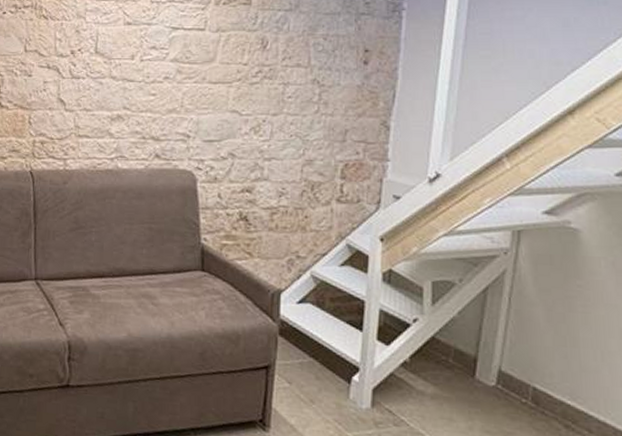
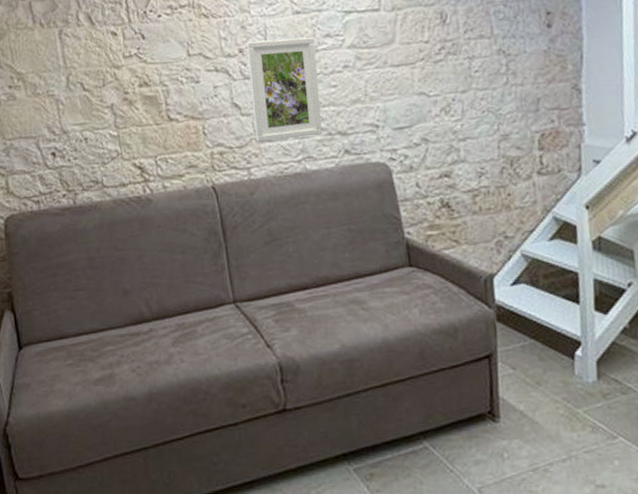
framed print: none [75,45,141,138] -> present [247,37,322,142]

